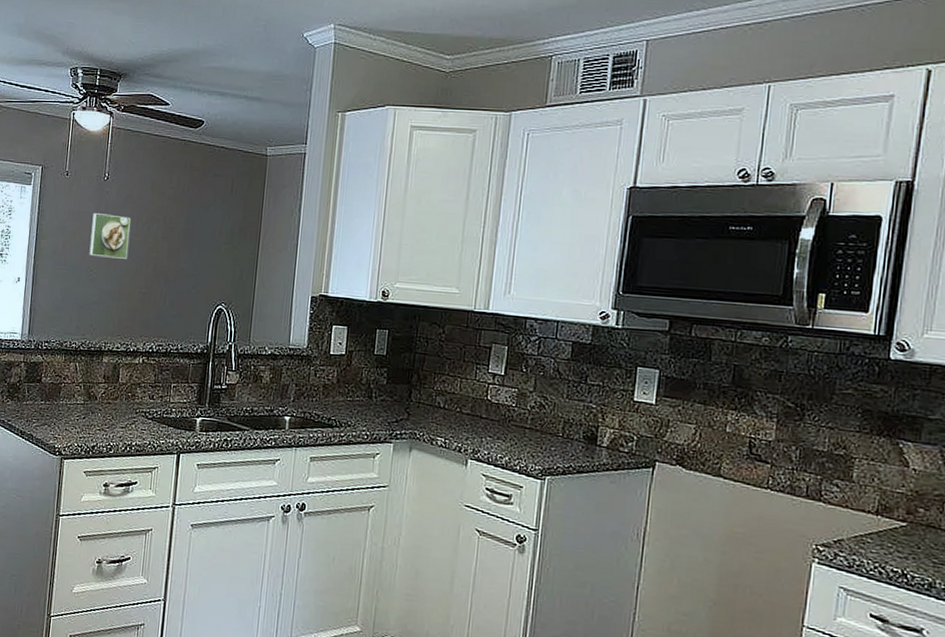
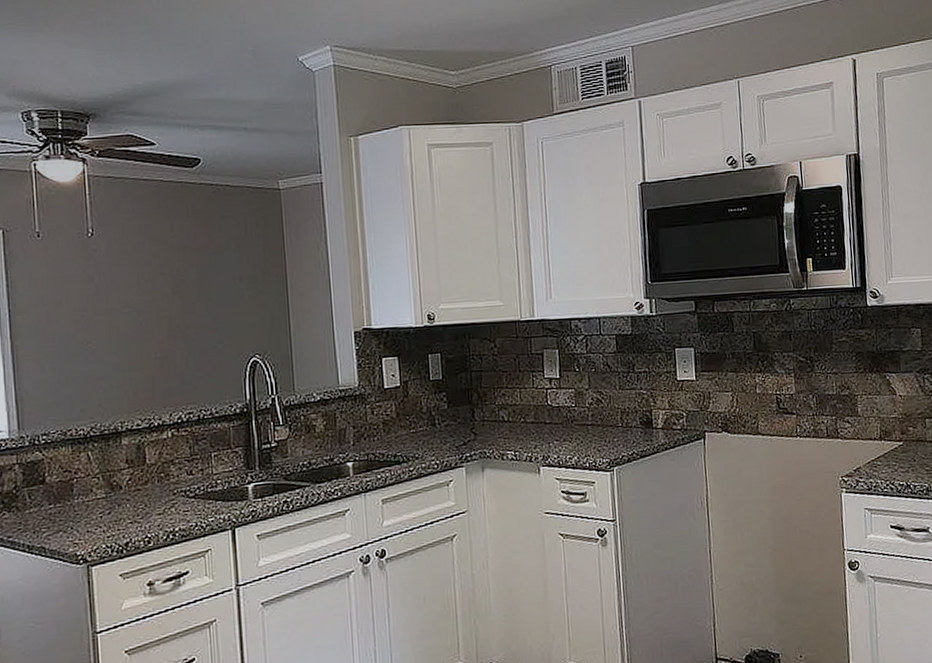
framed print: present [89,213,131,259] -> none [80,275,133,326]

